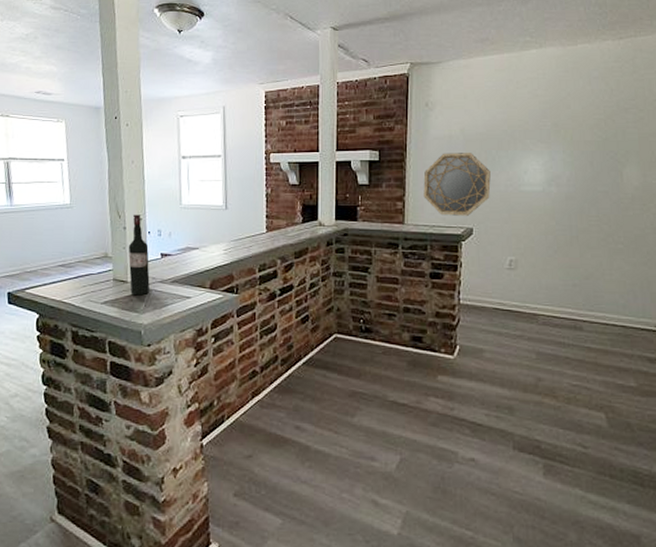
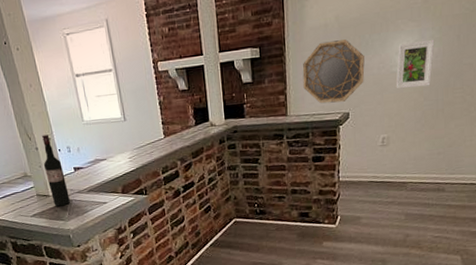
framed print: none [524,162,566,210] -> present [396,39,435,89]

